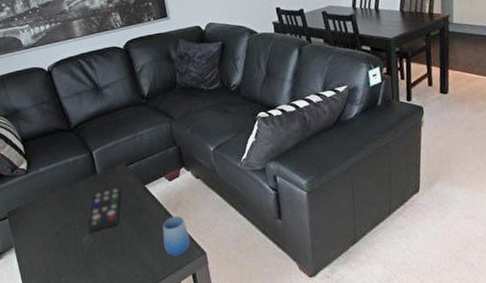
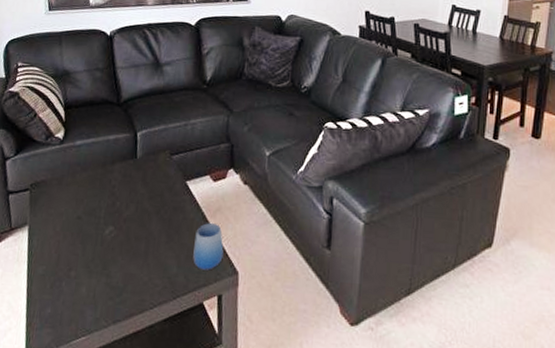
remote control: present [88,185,121,233] -> none [114,176,159,225]

